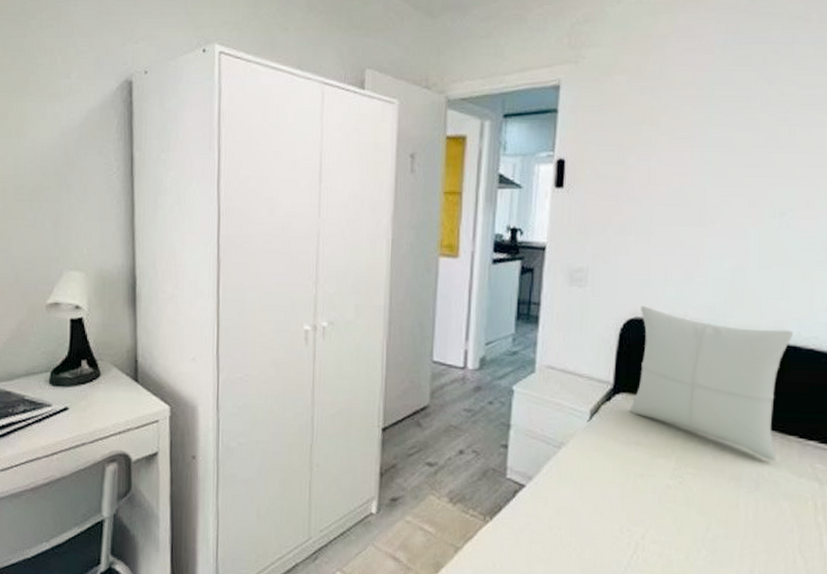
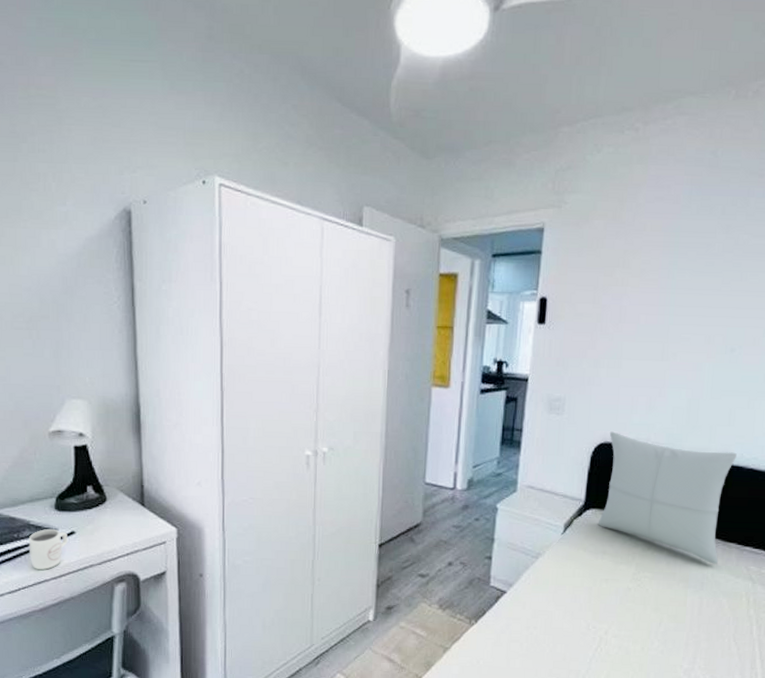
mug: none [22,404,61,447] -> present [28,528,68,570]

